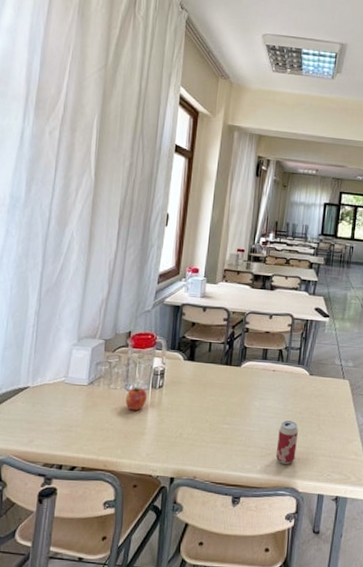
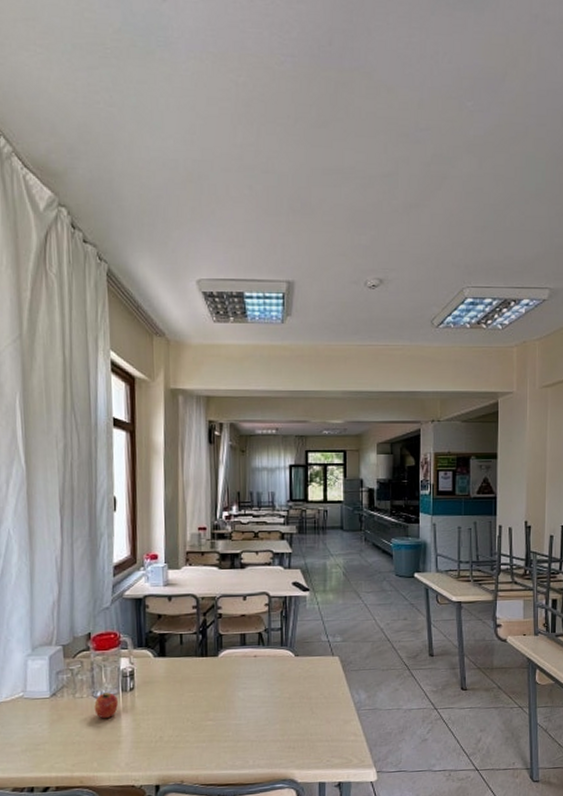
beverage can: present [275,421,298,464] -> none [268,708,290,755]

